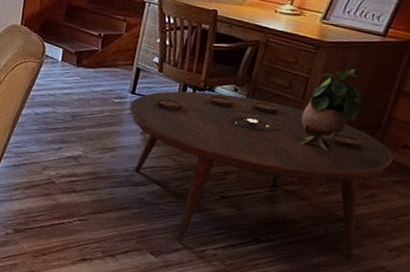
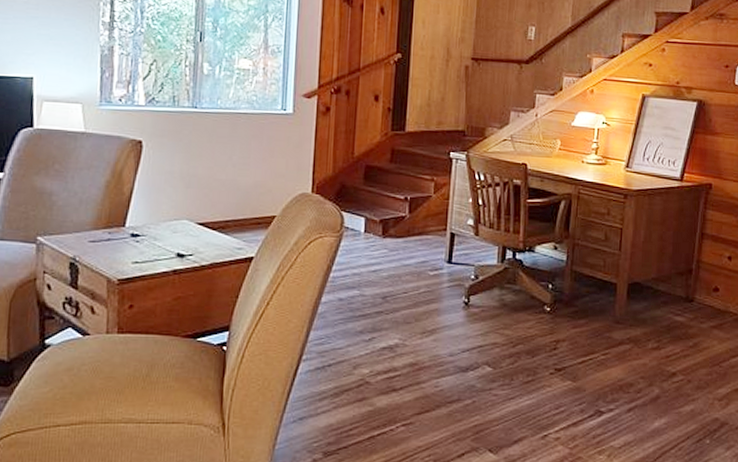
coffee table: present [129,91,393,258] -> none [447,253,707,430]
potted plant: present [300,68,362,151] -> none [621,215,672,303]

